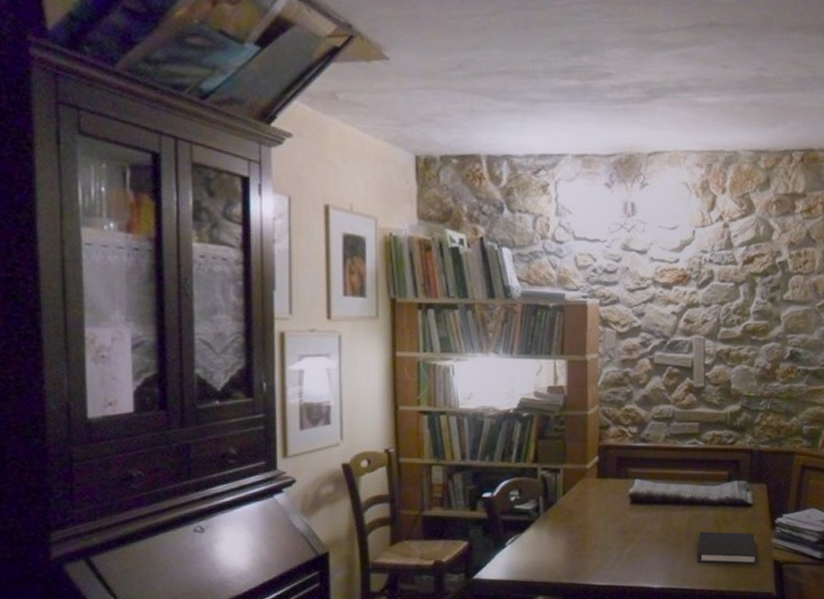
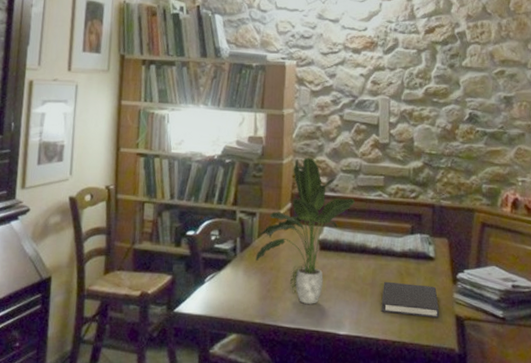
potted plant: none [561,406,668,560] -> present [255,157,355,304]

